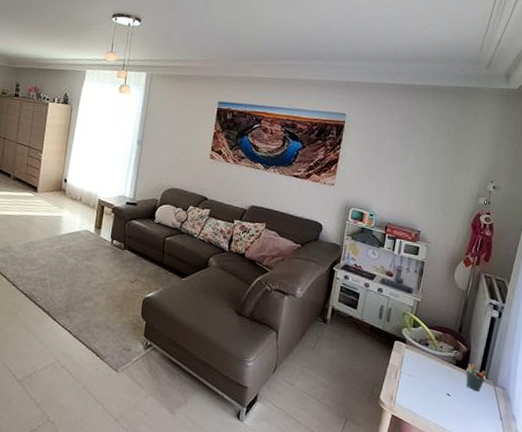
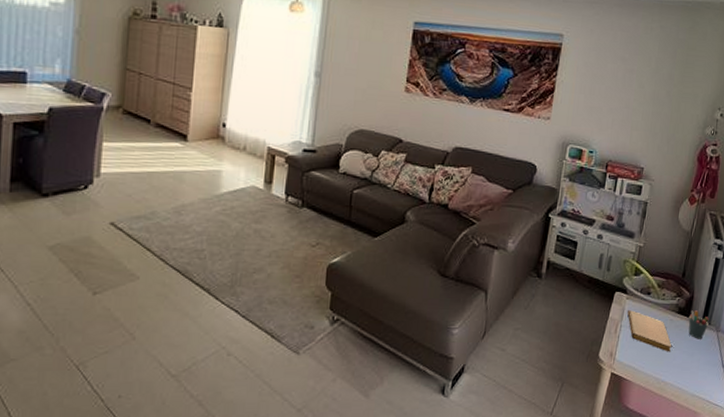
notebook: none [407,358,450,401] -> present [627,310,672,352]

